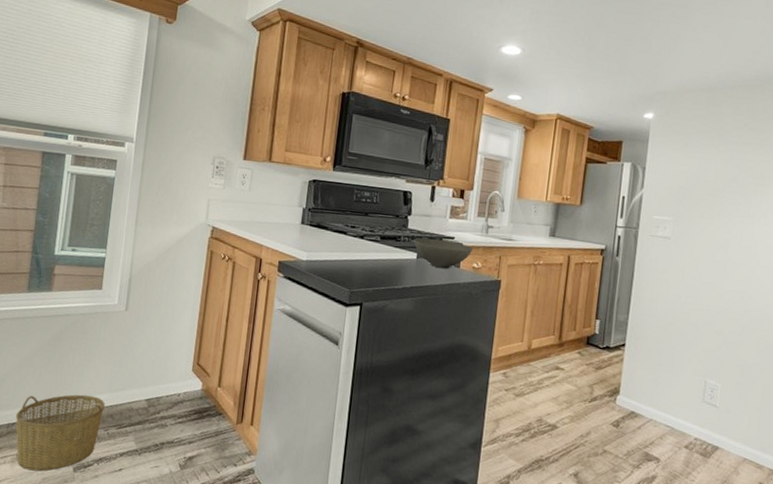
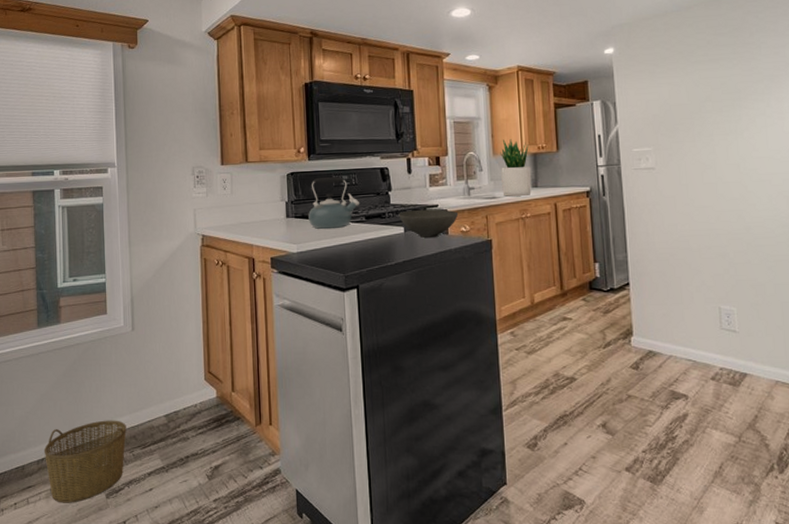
kettle: none [323,190,377,244] -> present [308,177,359,230]
planter: none [520,184,554,244] -> present [500,139,532,197]

